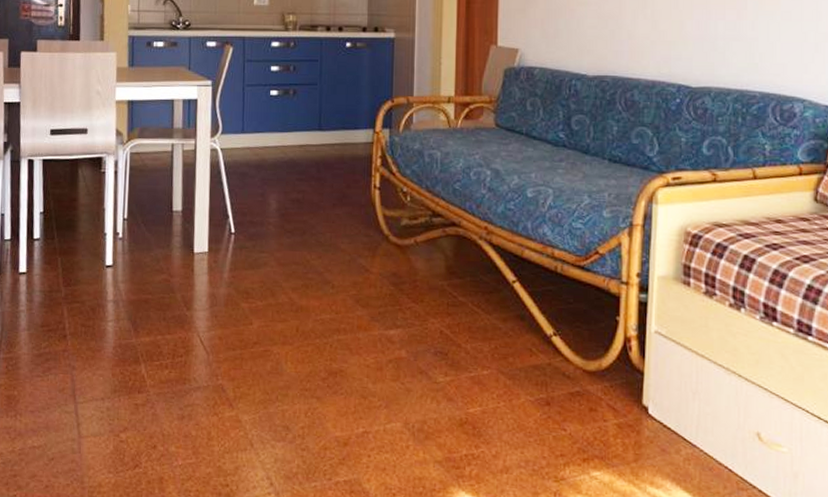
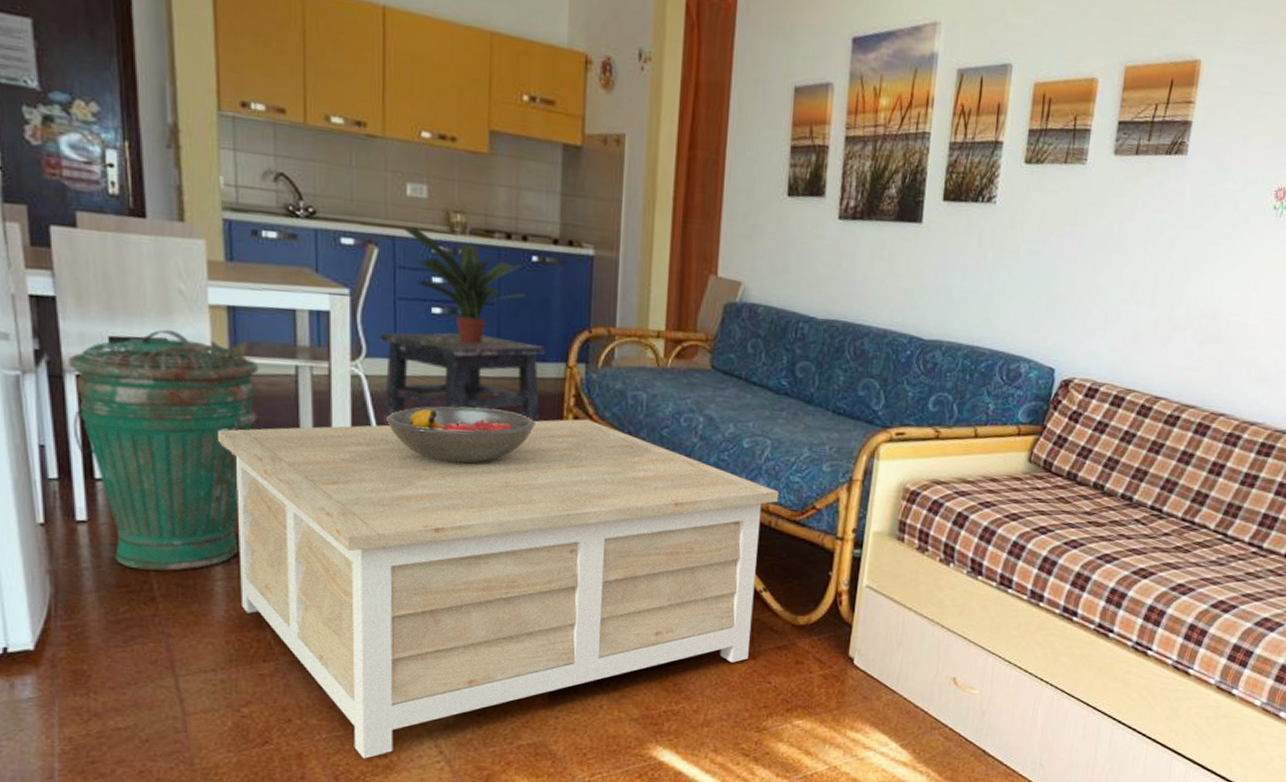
trash can: none [23,121,147,313] -> present [69,329,261,571]
coffee table: none [115,177,563,487] -> present [216,419,779,759]
side table: none [231,110,357,190] -> present [378,332,546,427]
fruit bowl: none [234,170,349,219] -> present [385,405,535,464]
potted plant: none [251,29,342,118] -> present [403,227,526,345]

